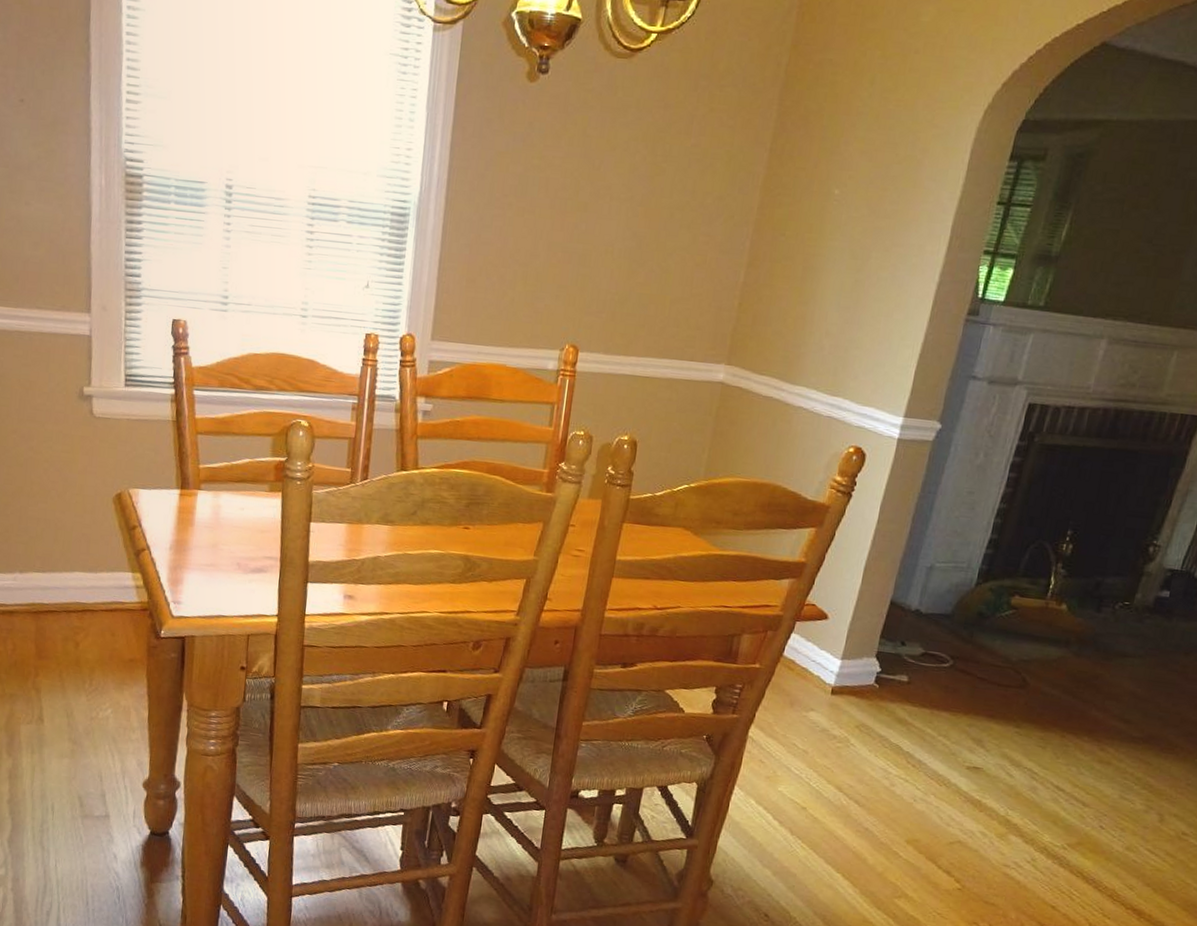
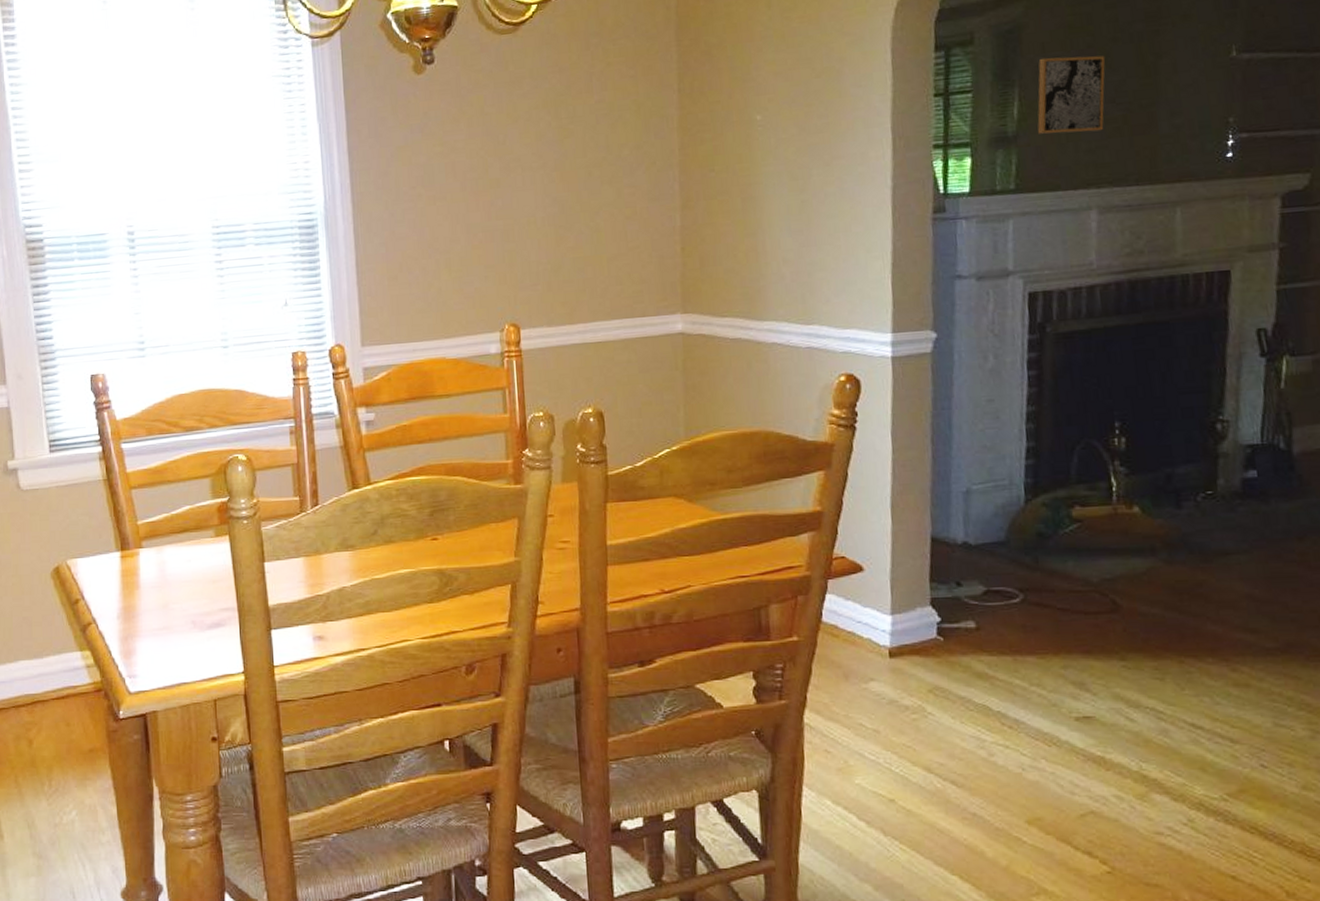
wall art: none [1078,187,1156,267] -> present [1037,55,1106,134]

